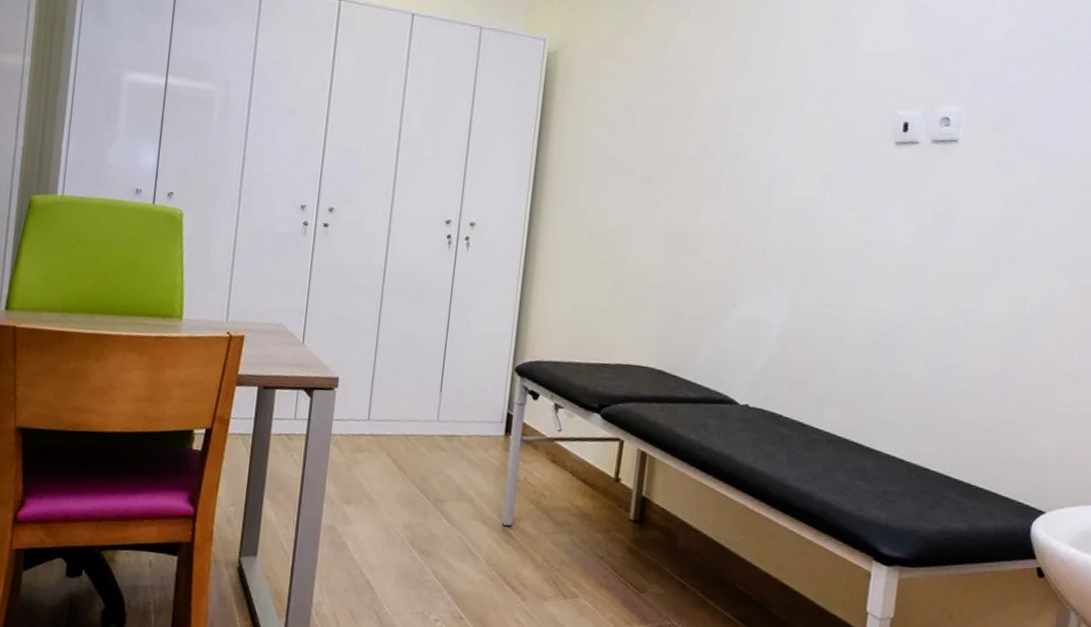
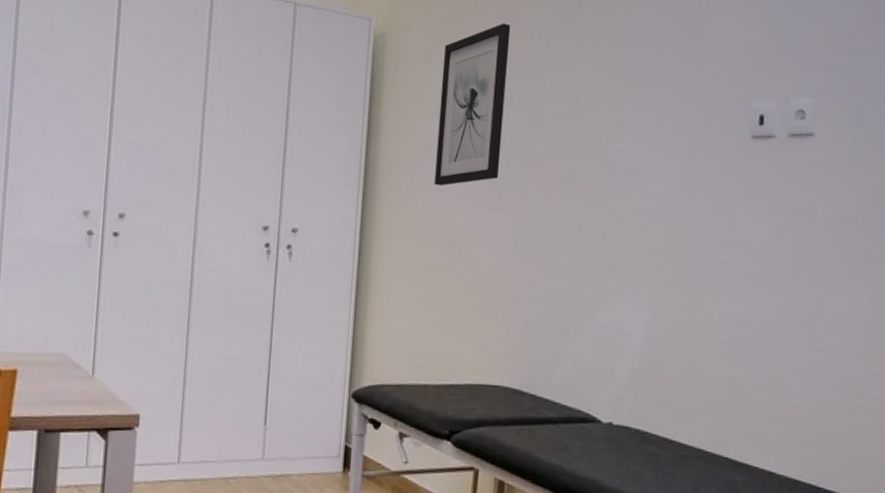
wall art: none [595,40,670,187] -> present [434,23,511,186]

